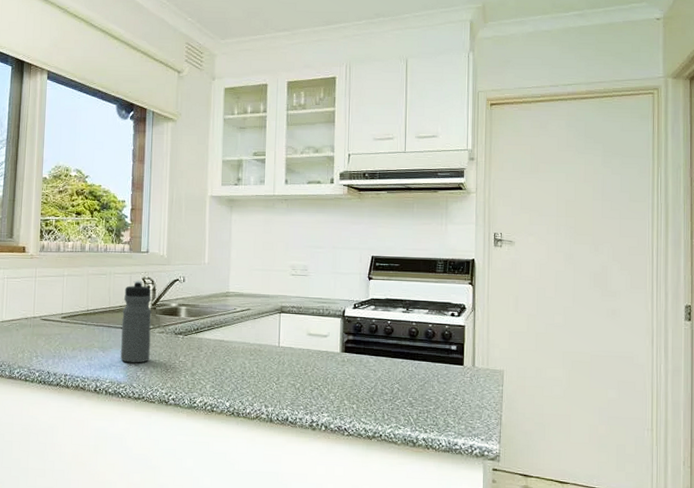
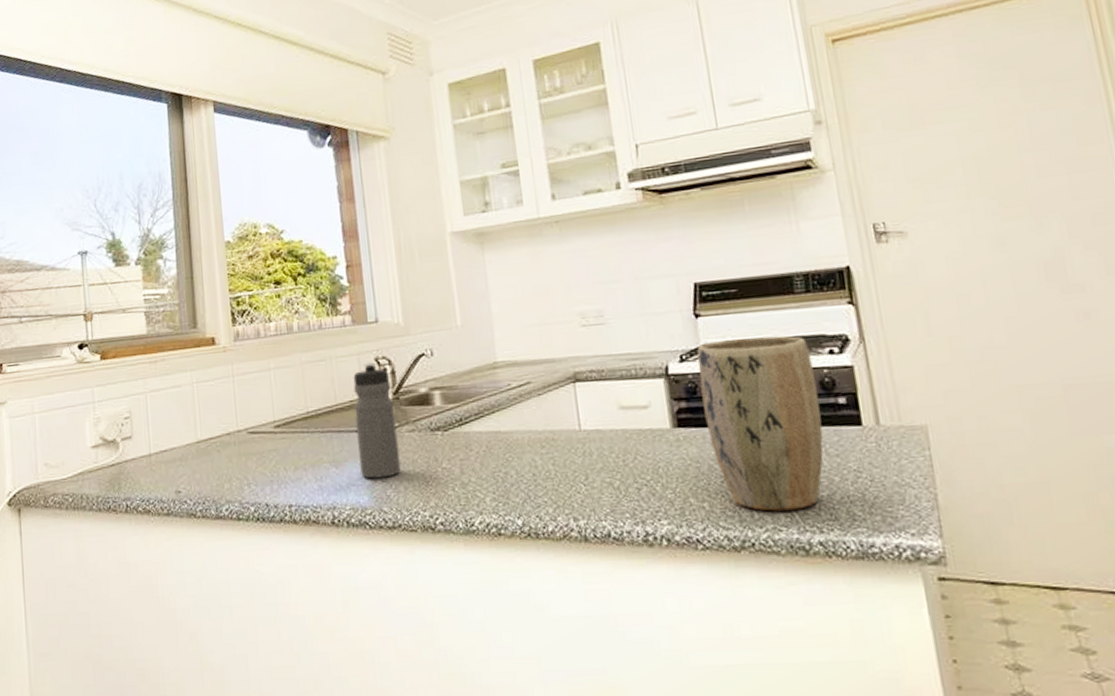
plant pot: none [364,298,440,416] -> present [697,335,824,512]

